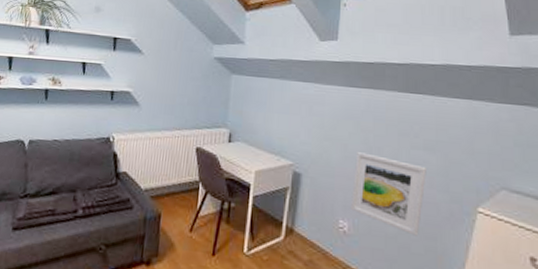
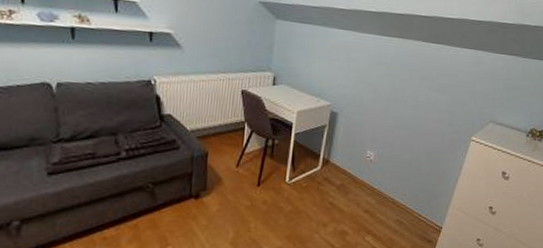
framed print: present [350,152,427,236] -> none [376,94,438,161]

